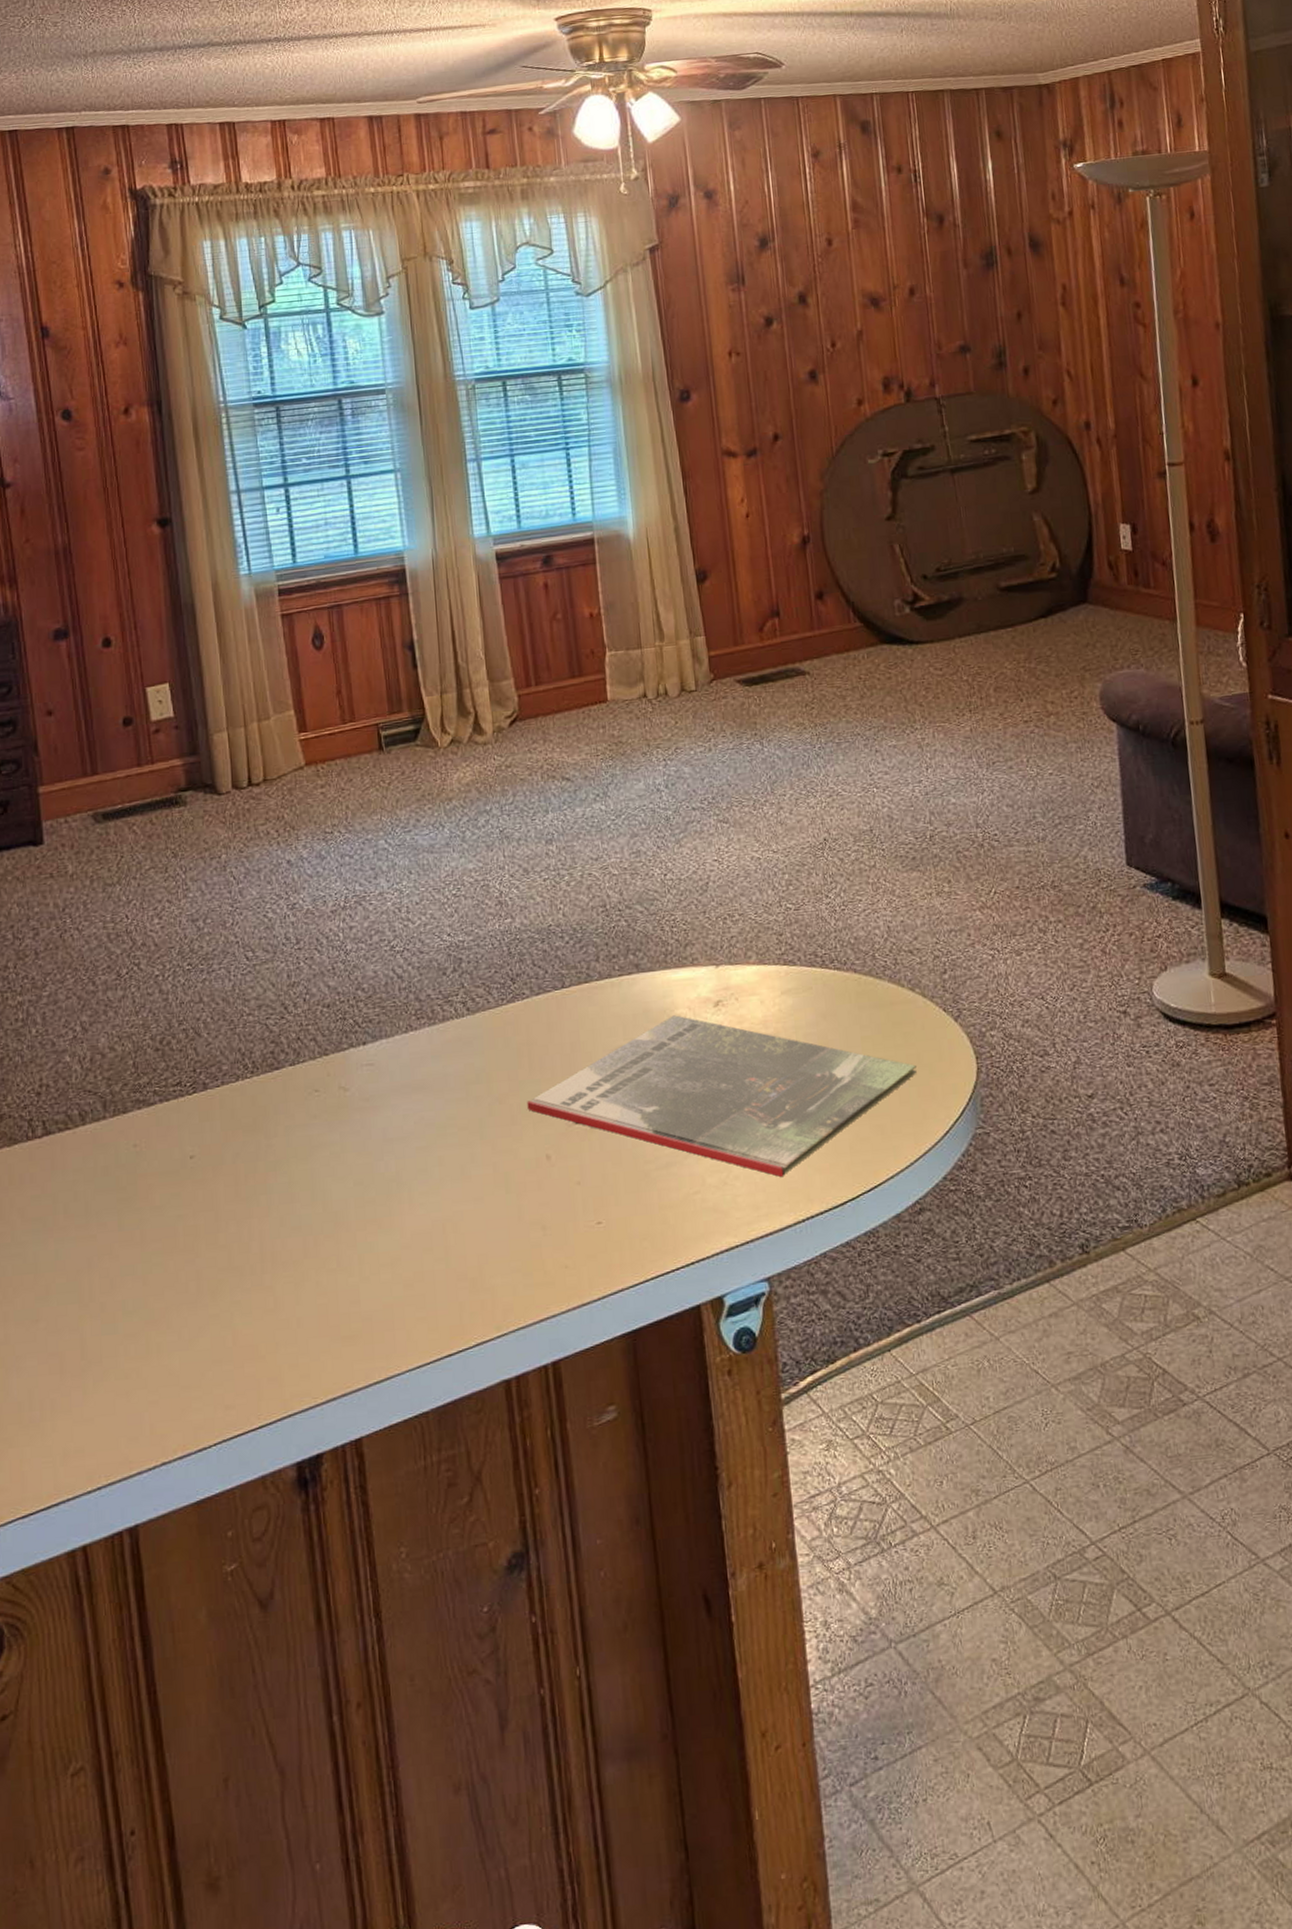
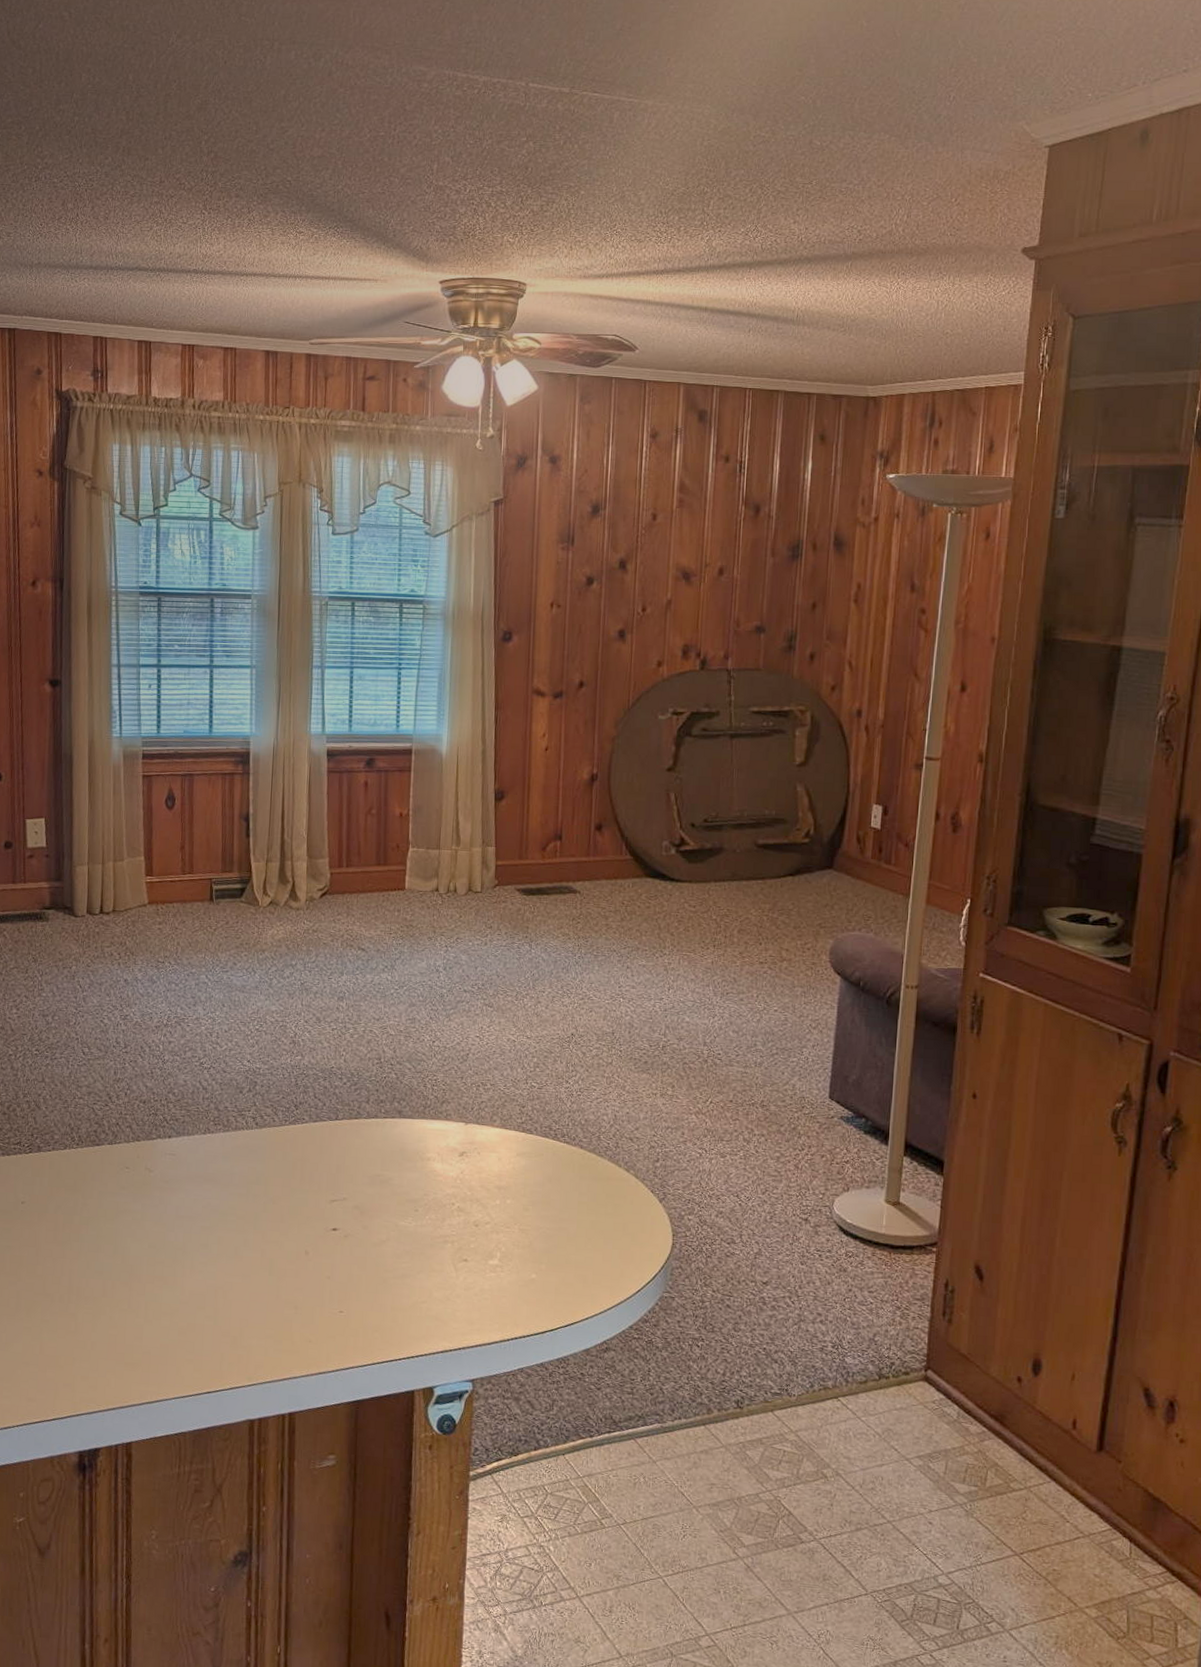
magazine: present [527,1015,917,1177] -> none [295,1157,621,1302]

